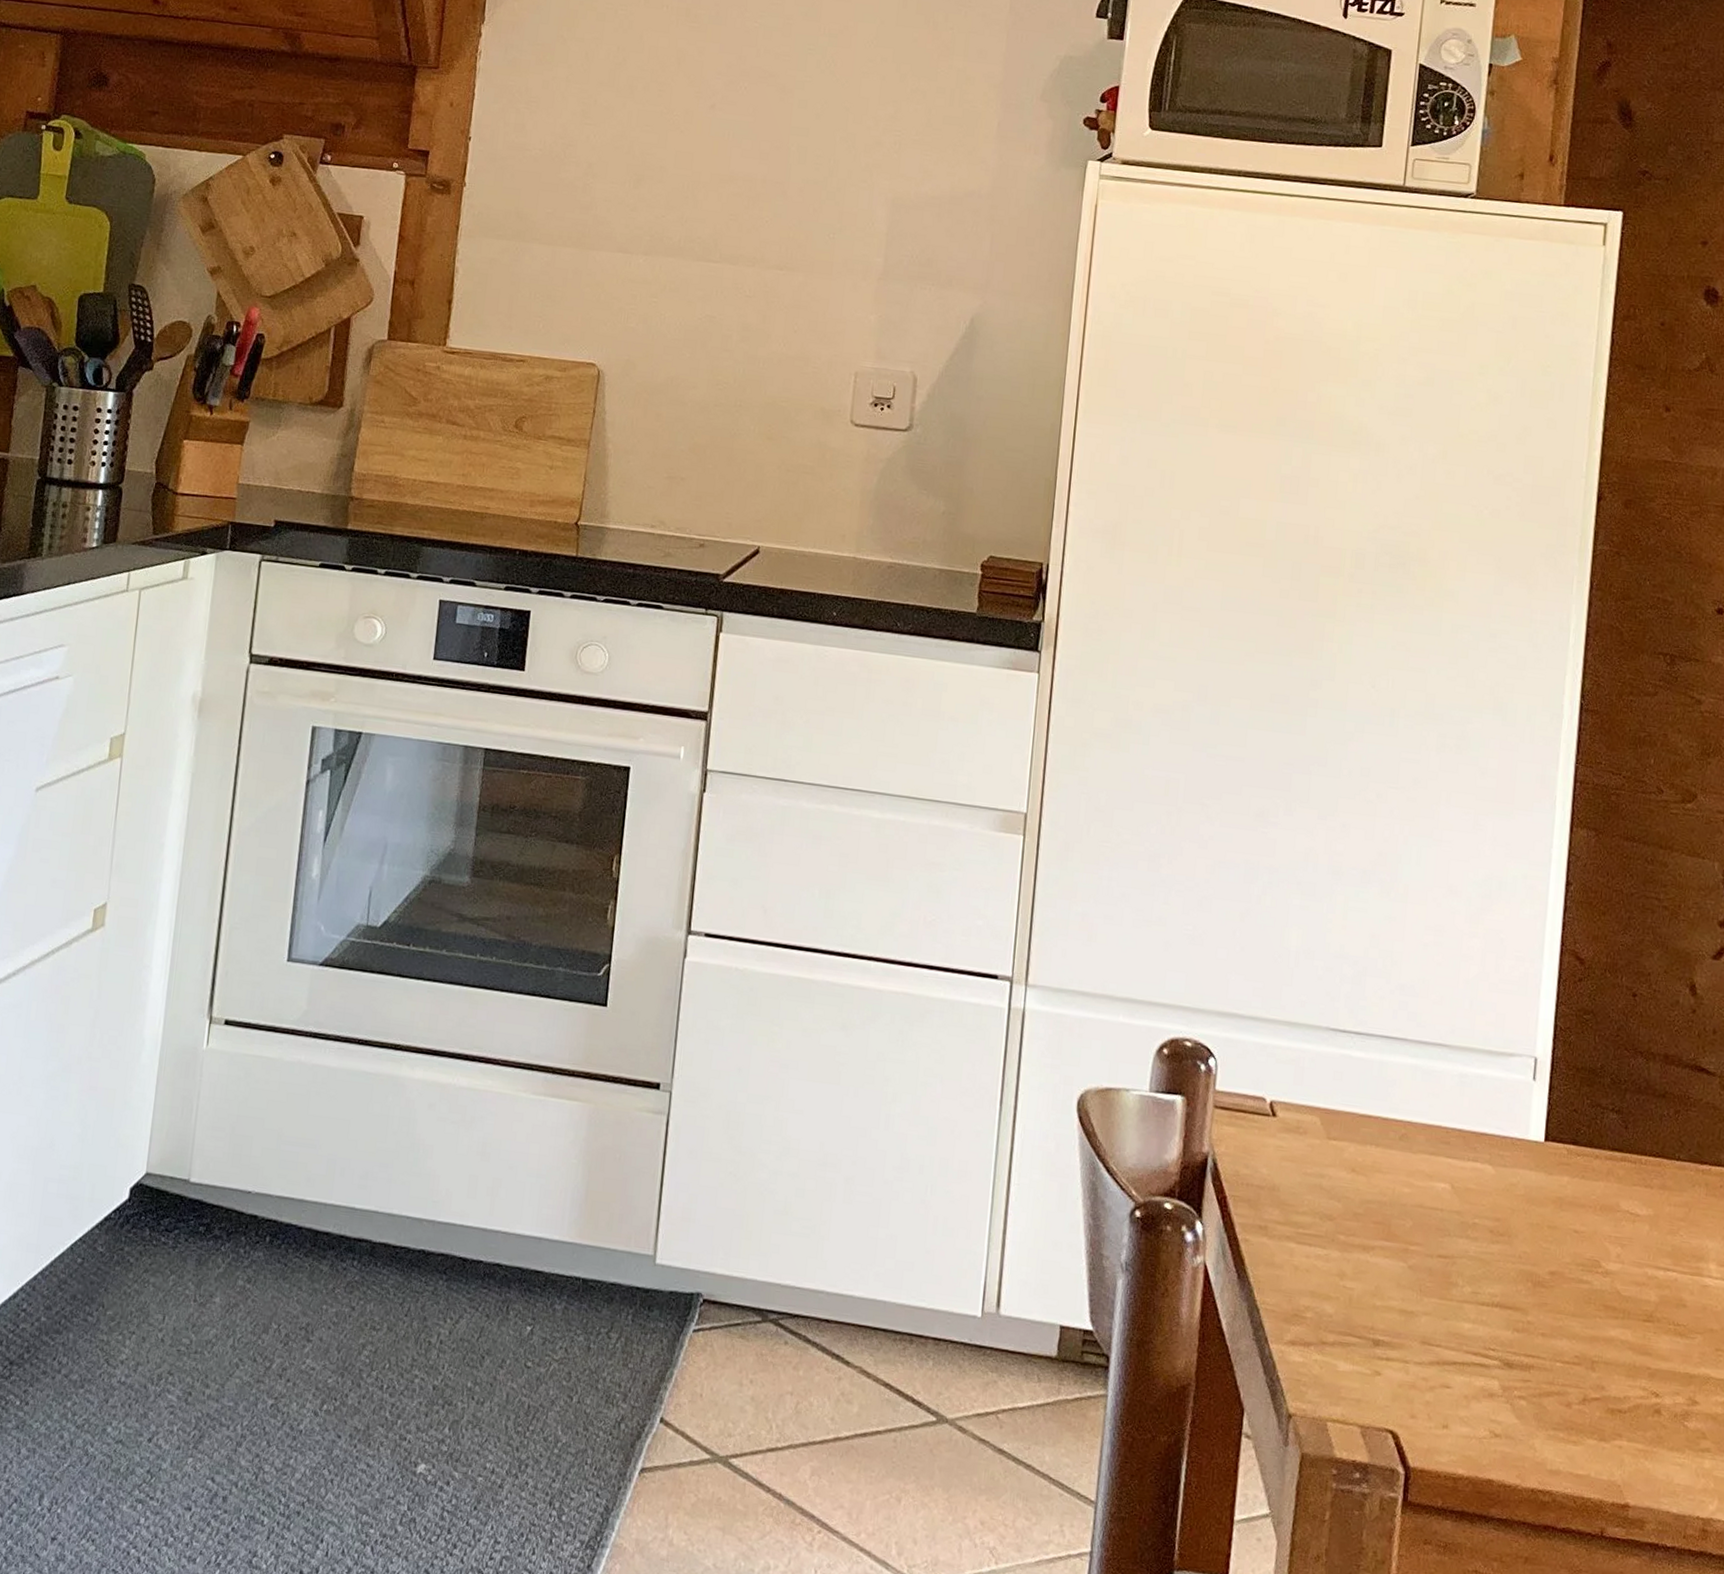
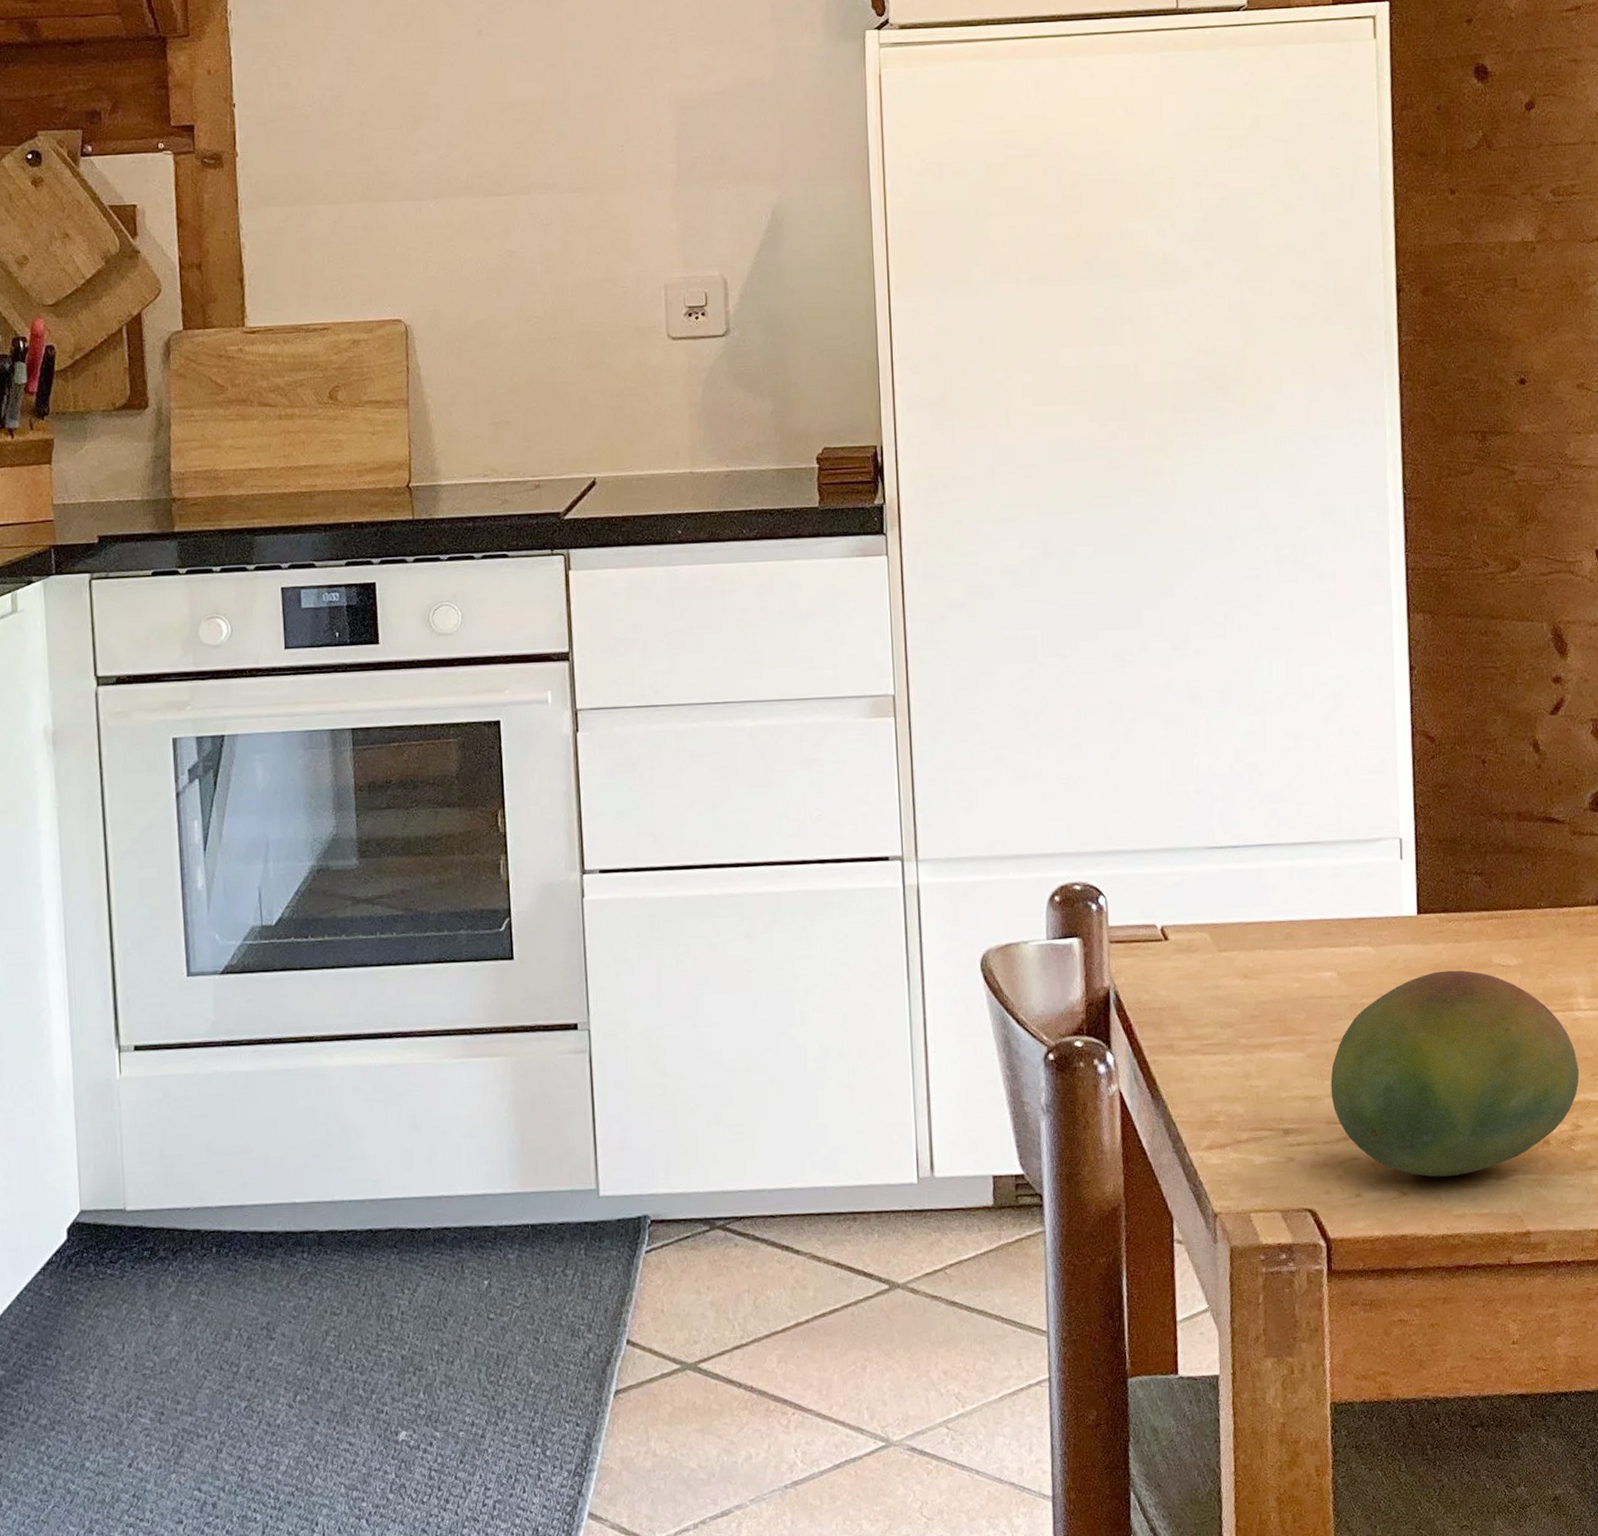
fruit: none [1429,1205,1703,1428] -> present [1330,970,1580,1177]

